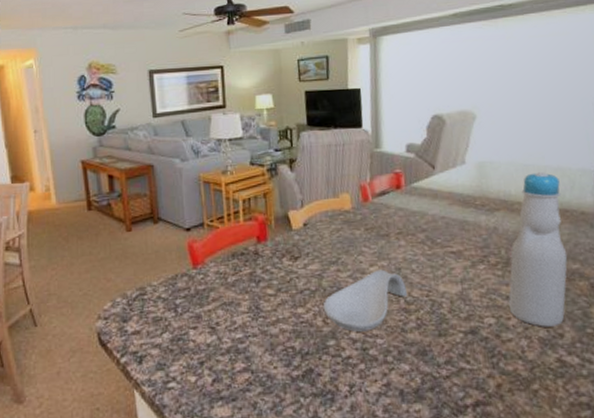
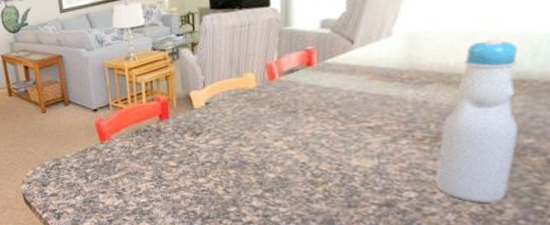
spoon rest: present [323,269,408,332] -> none [224,144,315,200]

